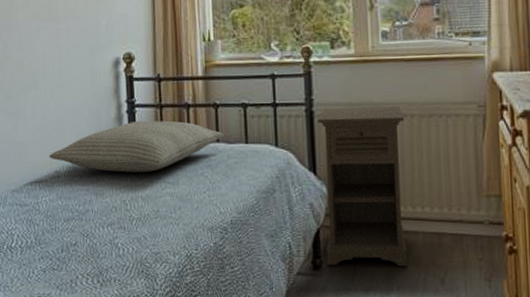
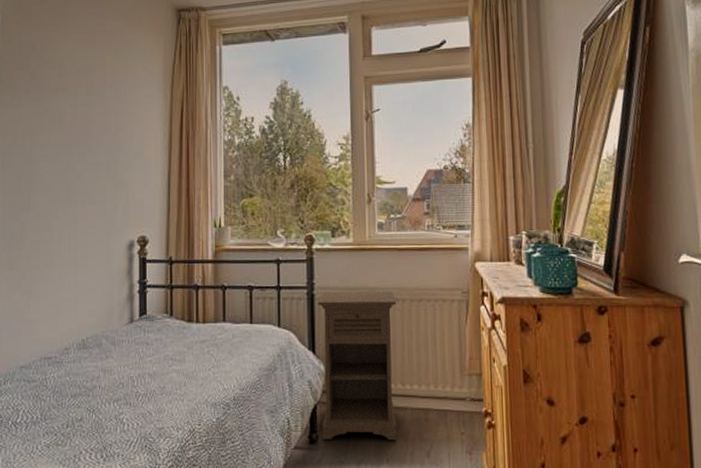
pillow: present [49,120,223,173] -> none [59,300,229,350]

